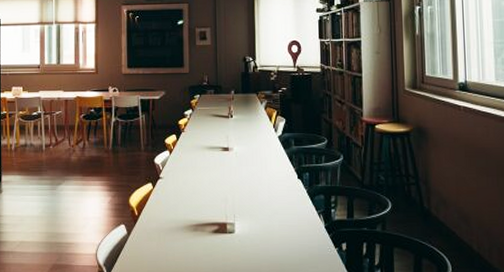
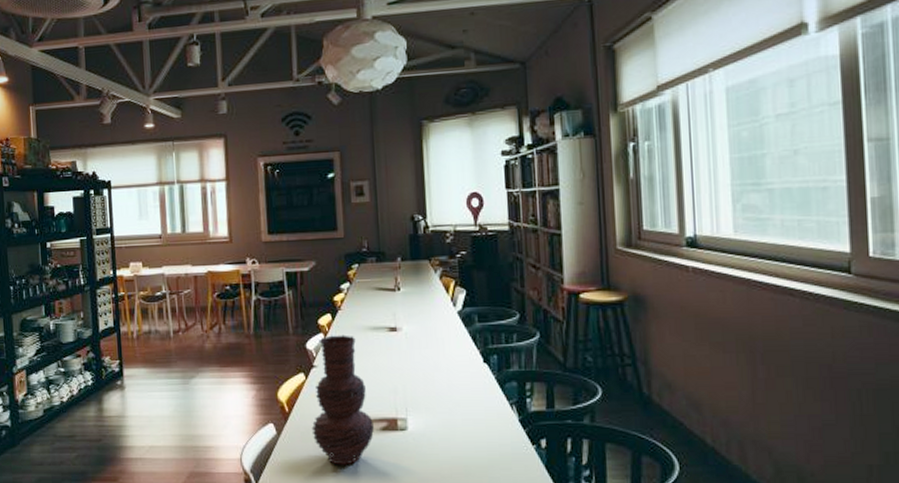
vase: none [156,152,208,261] -> present [311,335,375,465]

